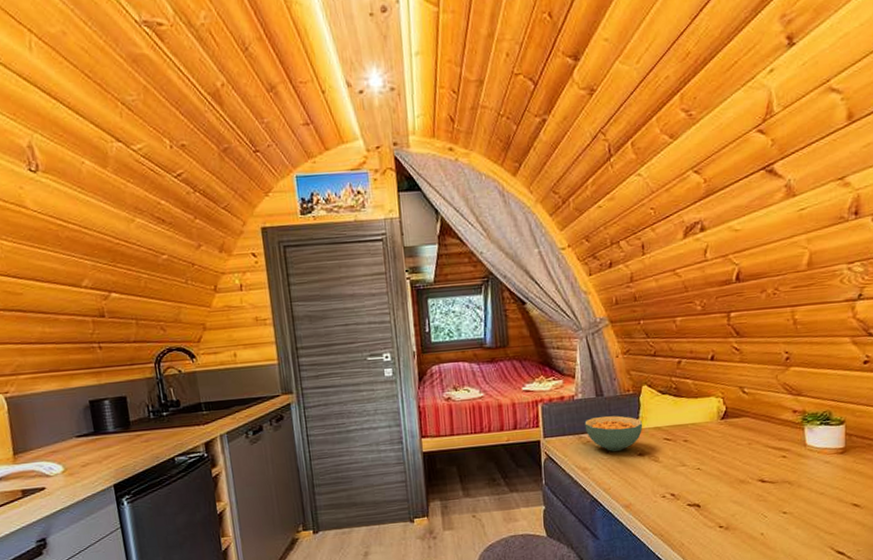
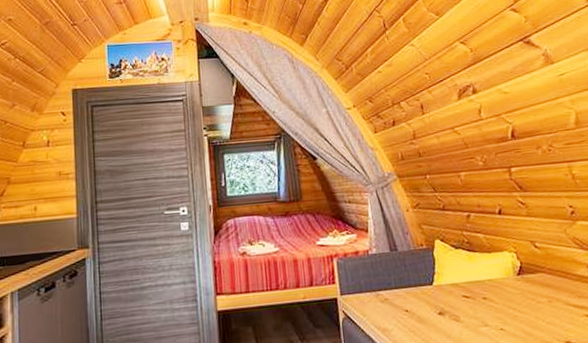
cereal bowl: present [584,415,643,451] -> none [380,271,440,310]

